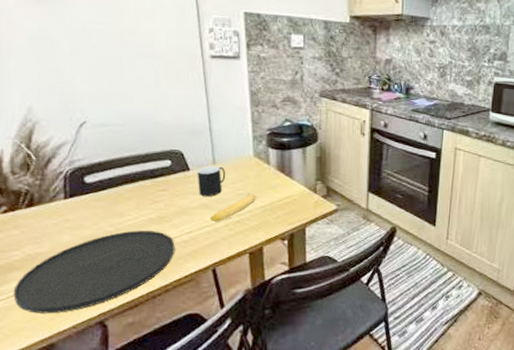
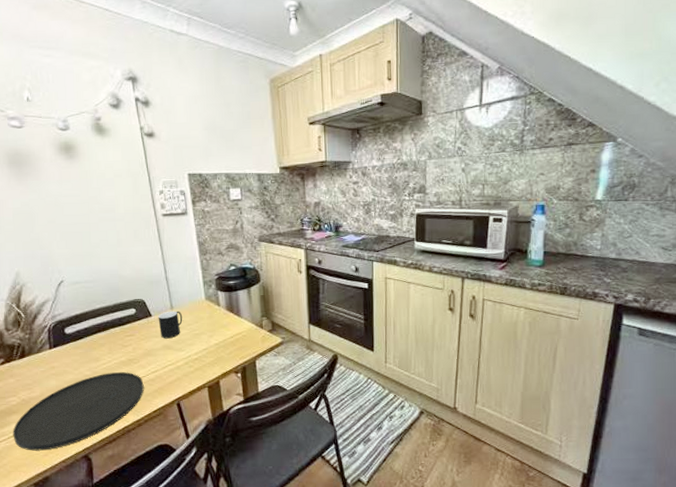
banana: present [210,193,256,222] -> none [171,332,210,360]

